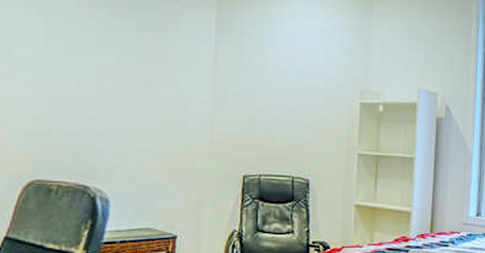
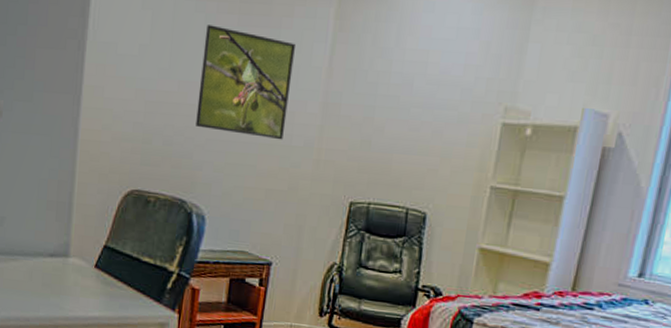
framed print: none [95,29,183,126] -> present [196,25,295,140]

